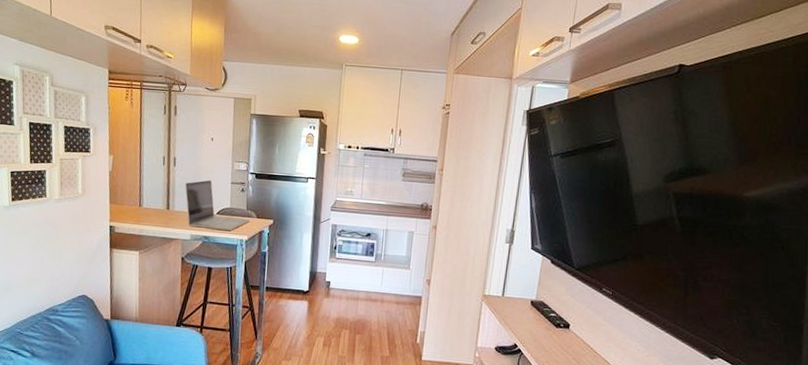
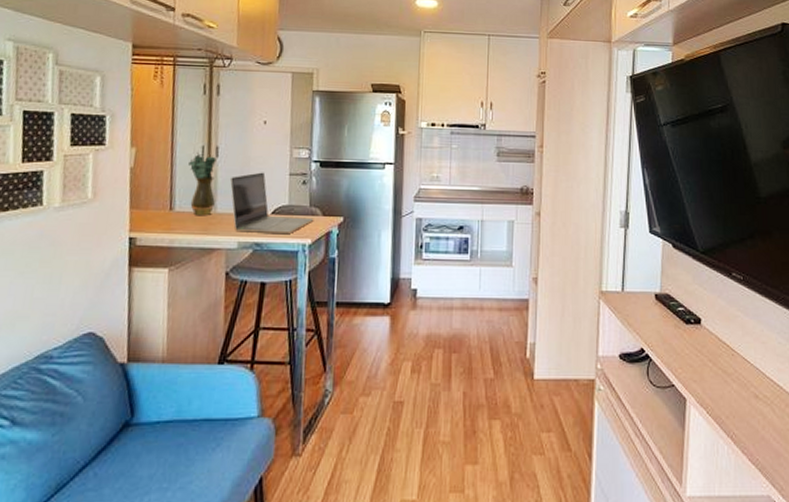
vase: none [153,162,174,213] -> present [189,153,217,216]

